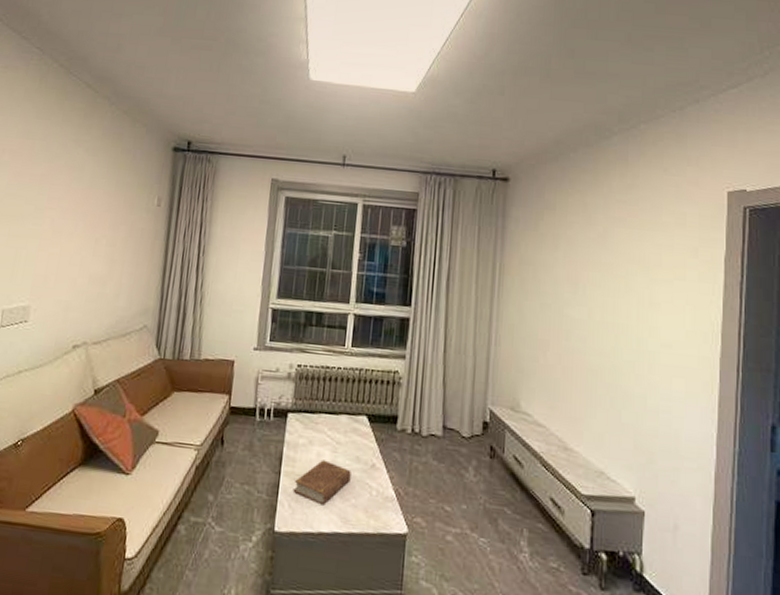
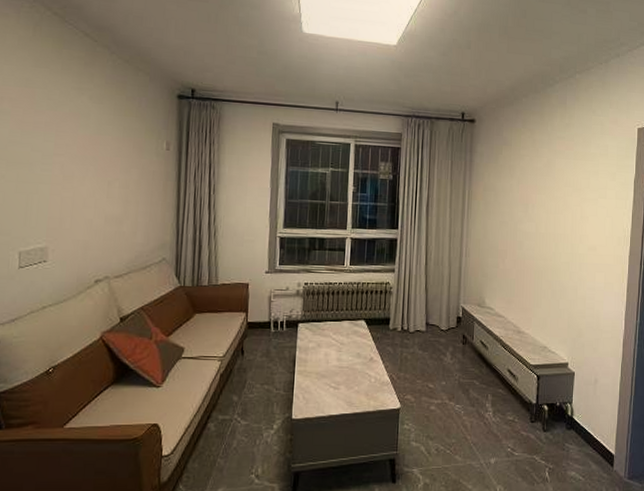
book: present [294,460,351,506] -> none [307,358,354,394]

